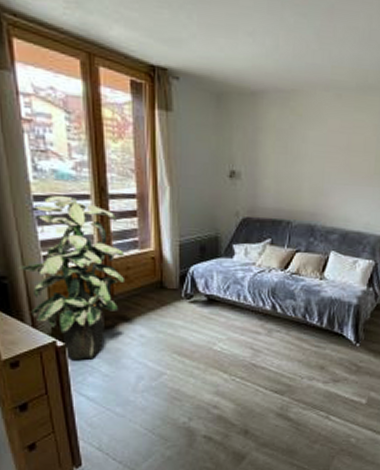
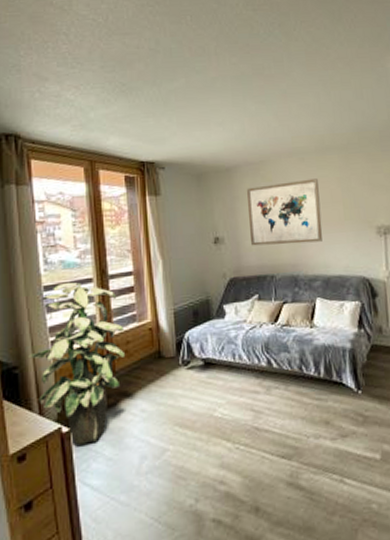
wall art: none [270,119,353,193] -> present [247,178,322,246]

